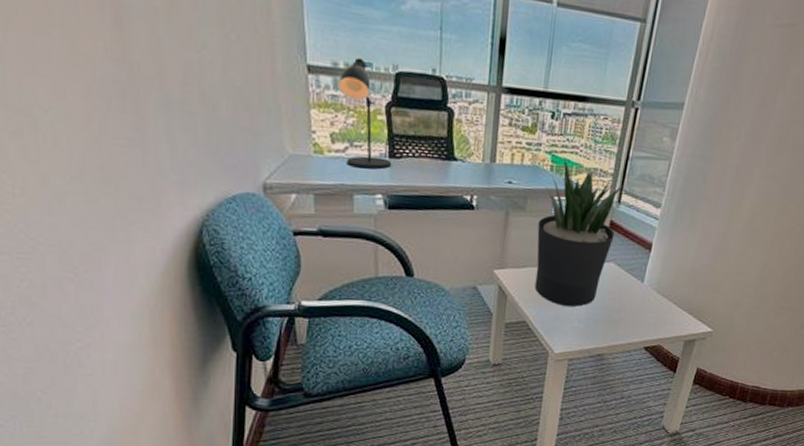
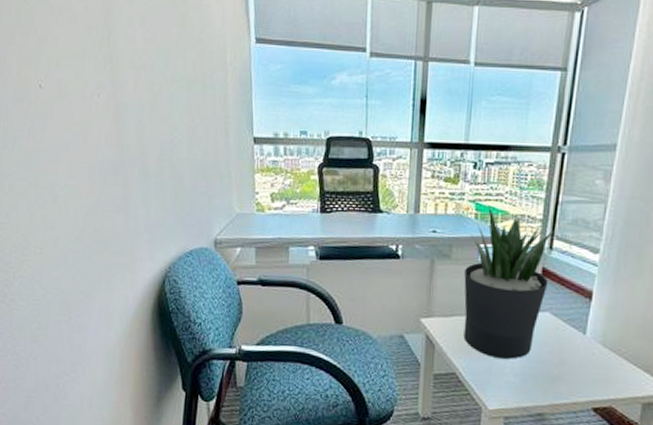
desk lamp: present [338,57,391,170] -> none [278,128,322,224]

